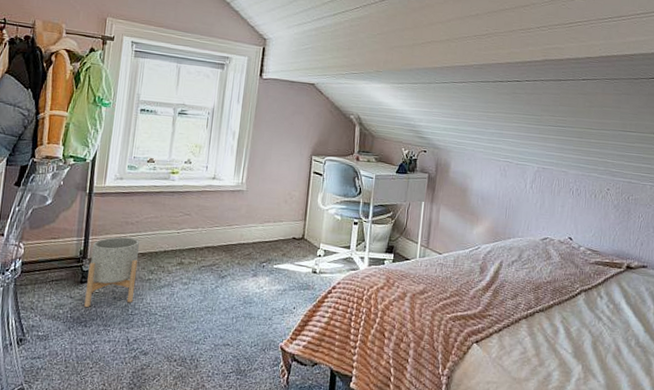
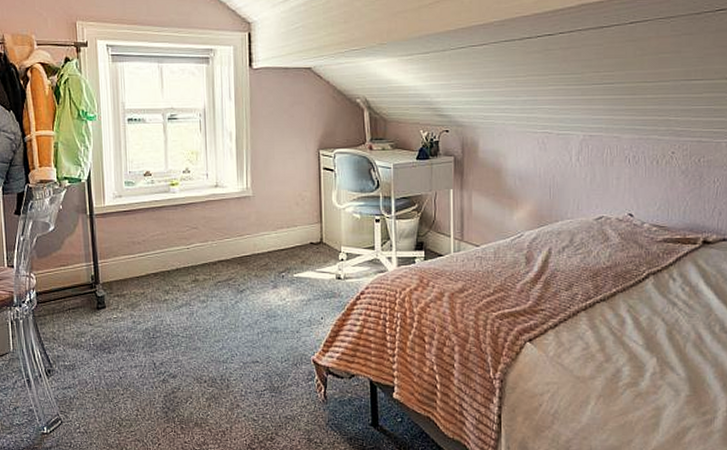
planter: present [84,237,140,308] -> none [103,258,153,334]

